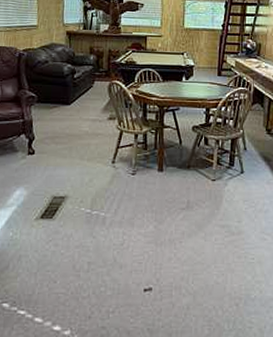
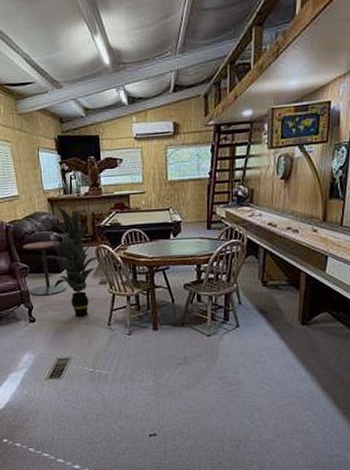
side table: none [33,72,73,127] -> present [23,240,66,296]
indoor plant: none [50,40,112,152] -> present [37,207,100,317]

